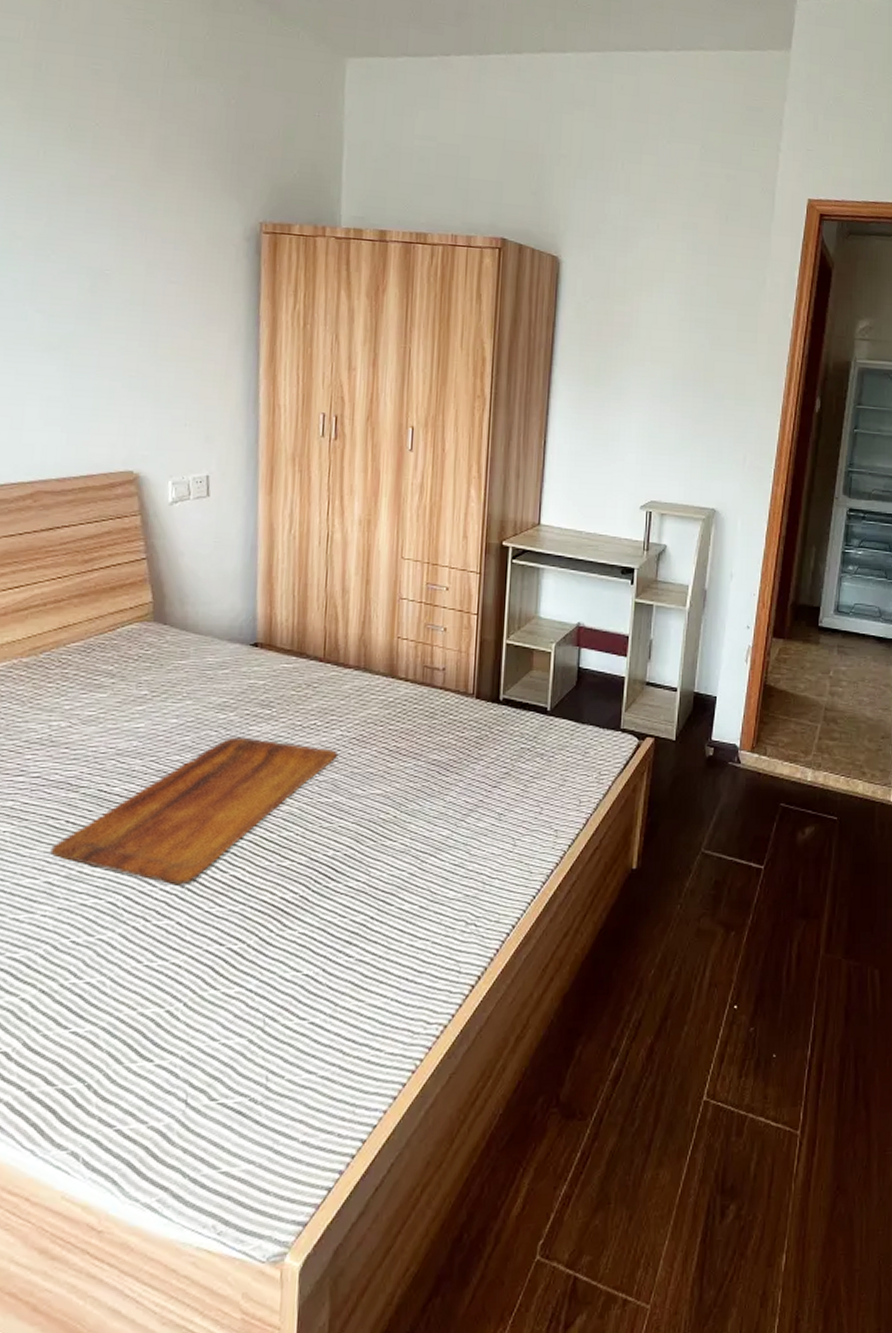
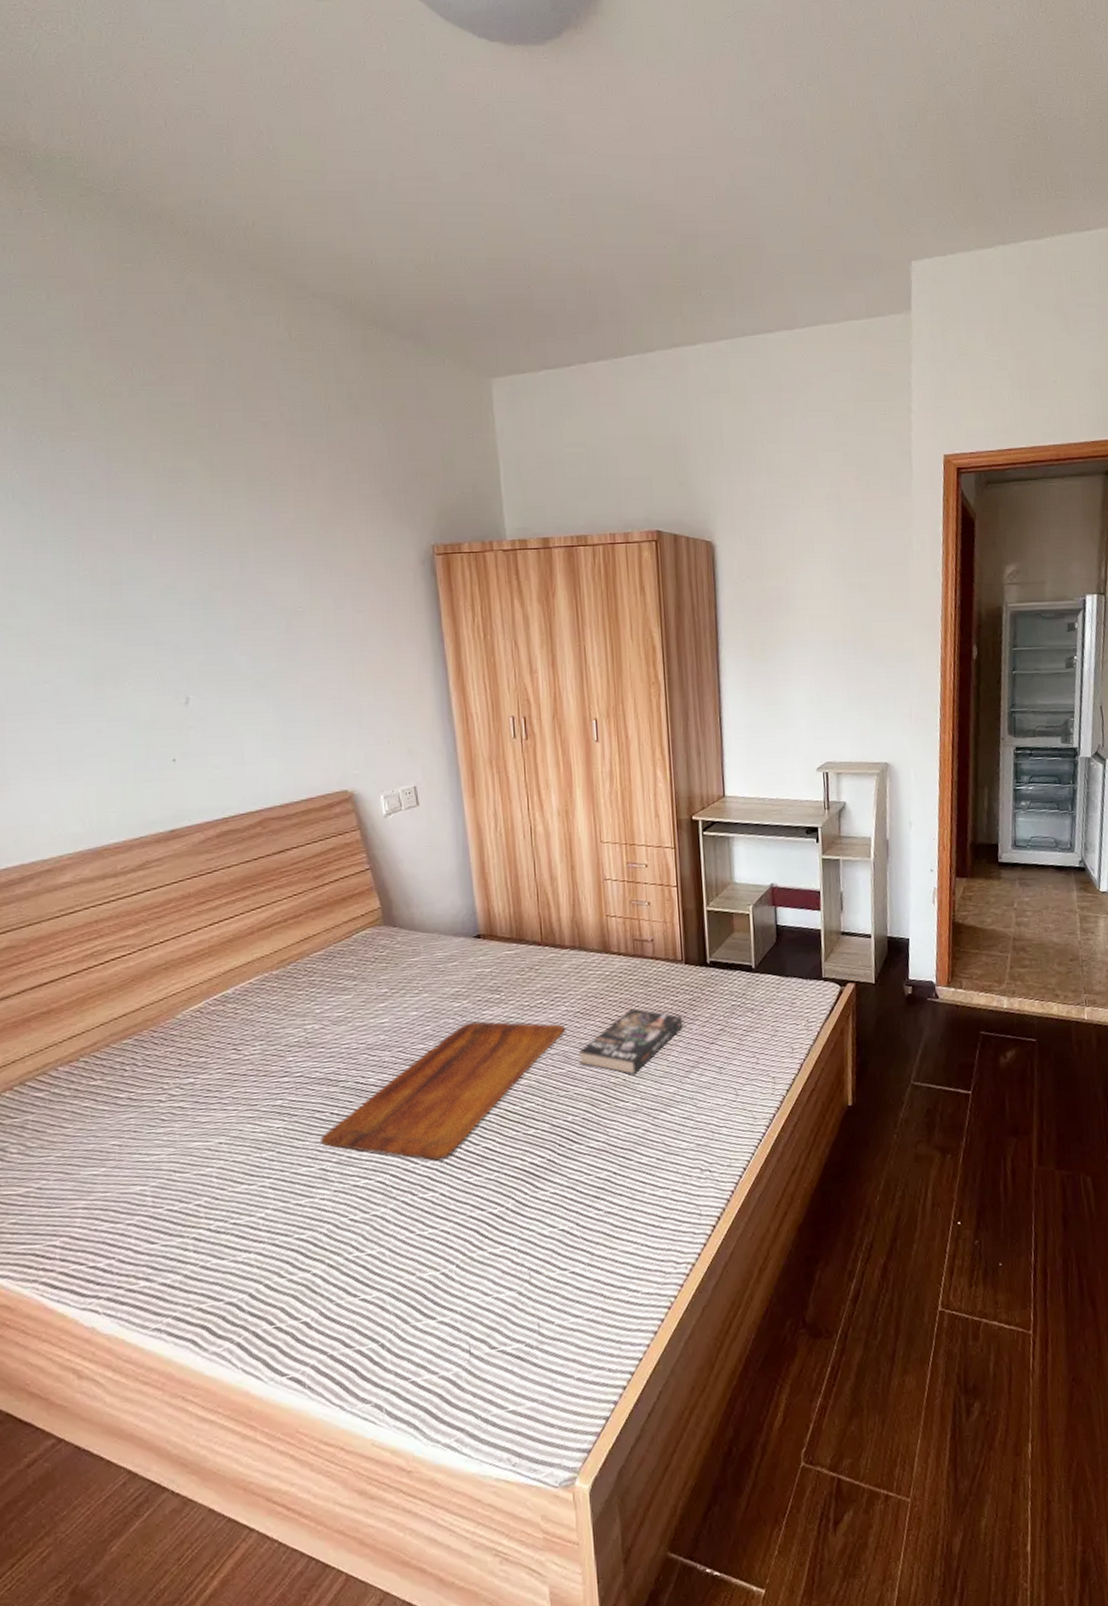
book: none [349,741,466,813] -> present [579,1008,683,1075]

